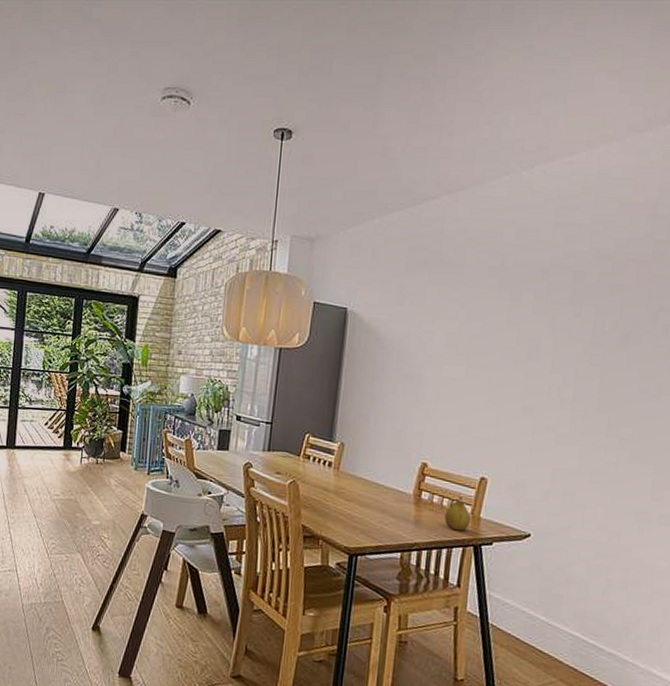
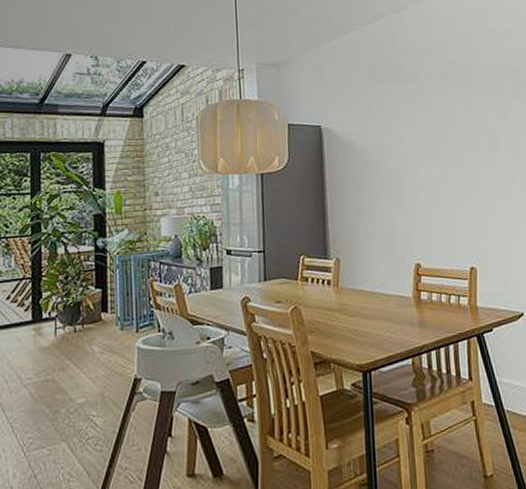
fruit: present [444,496,471,531] -> none [445,289,470,325]

